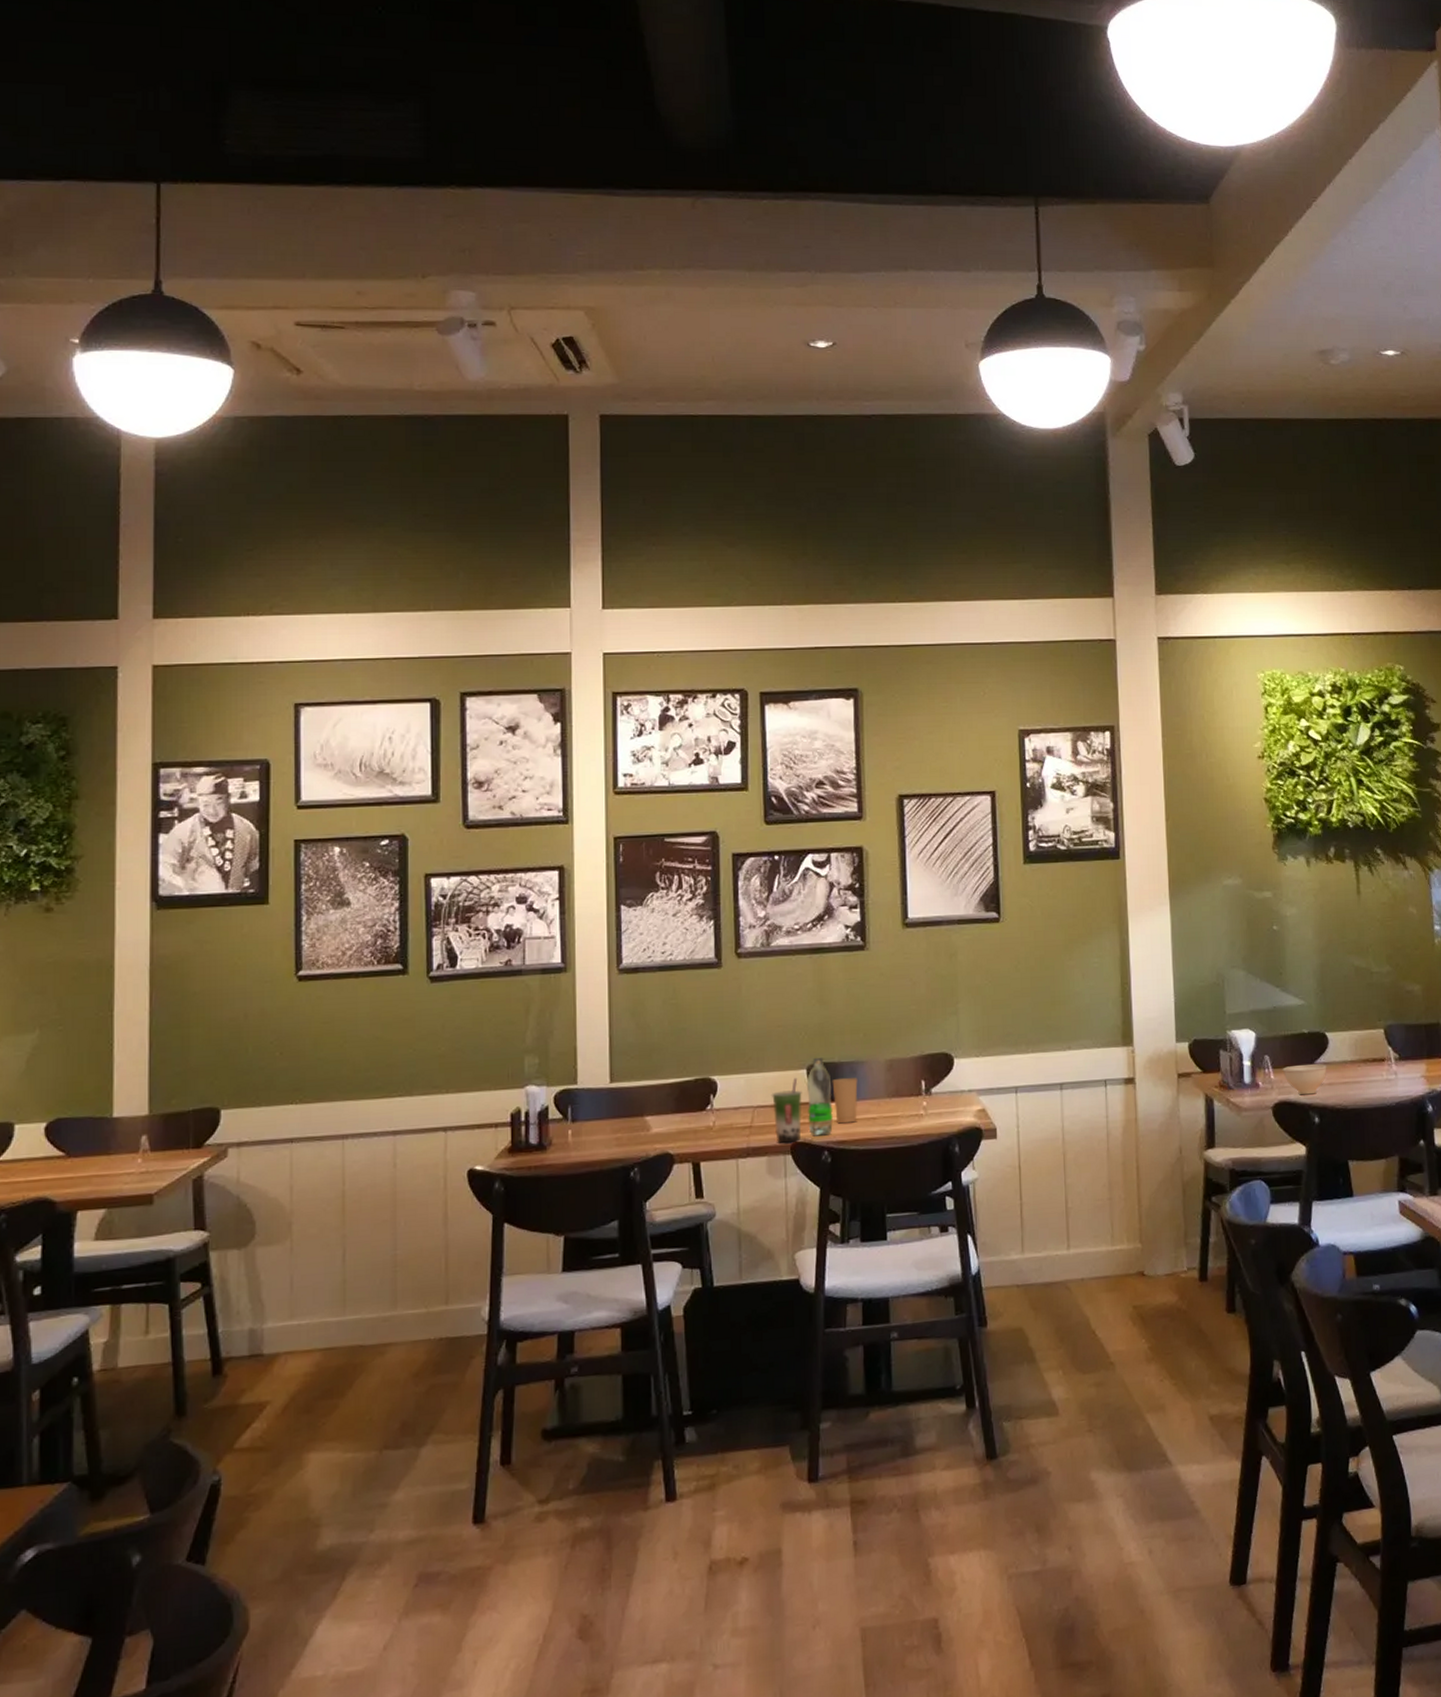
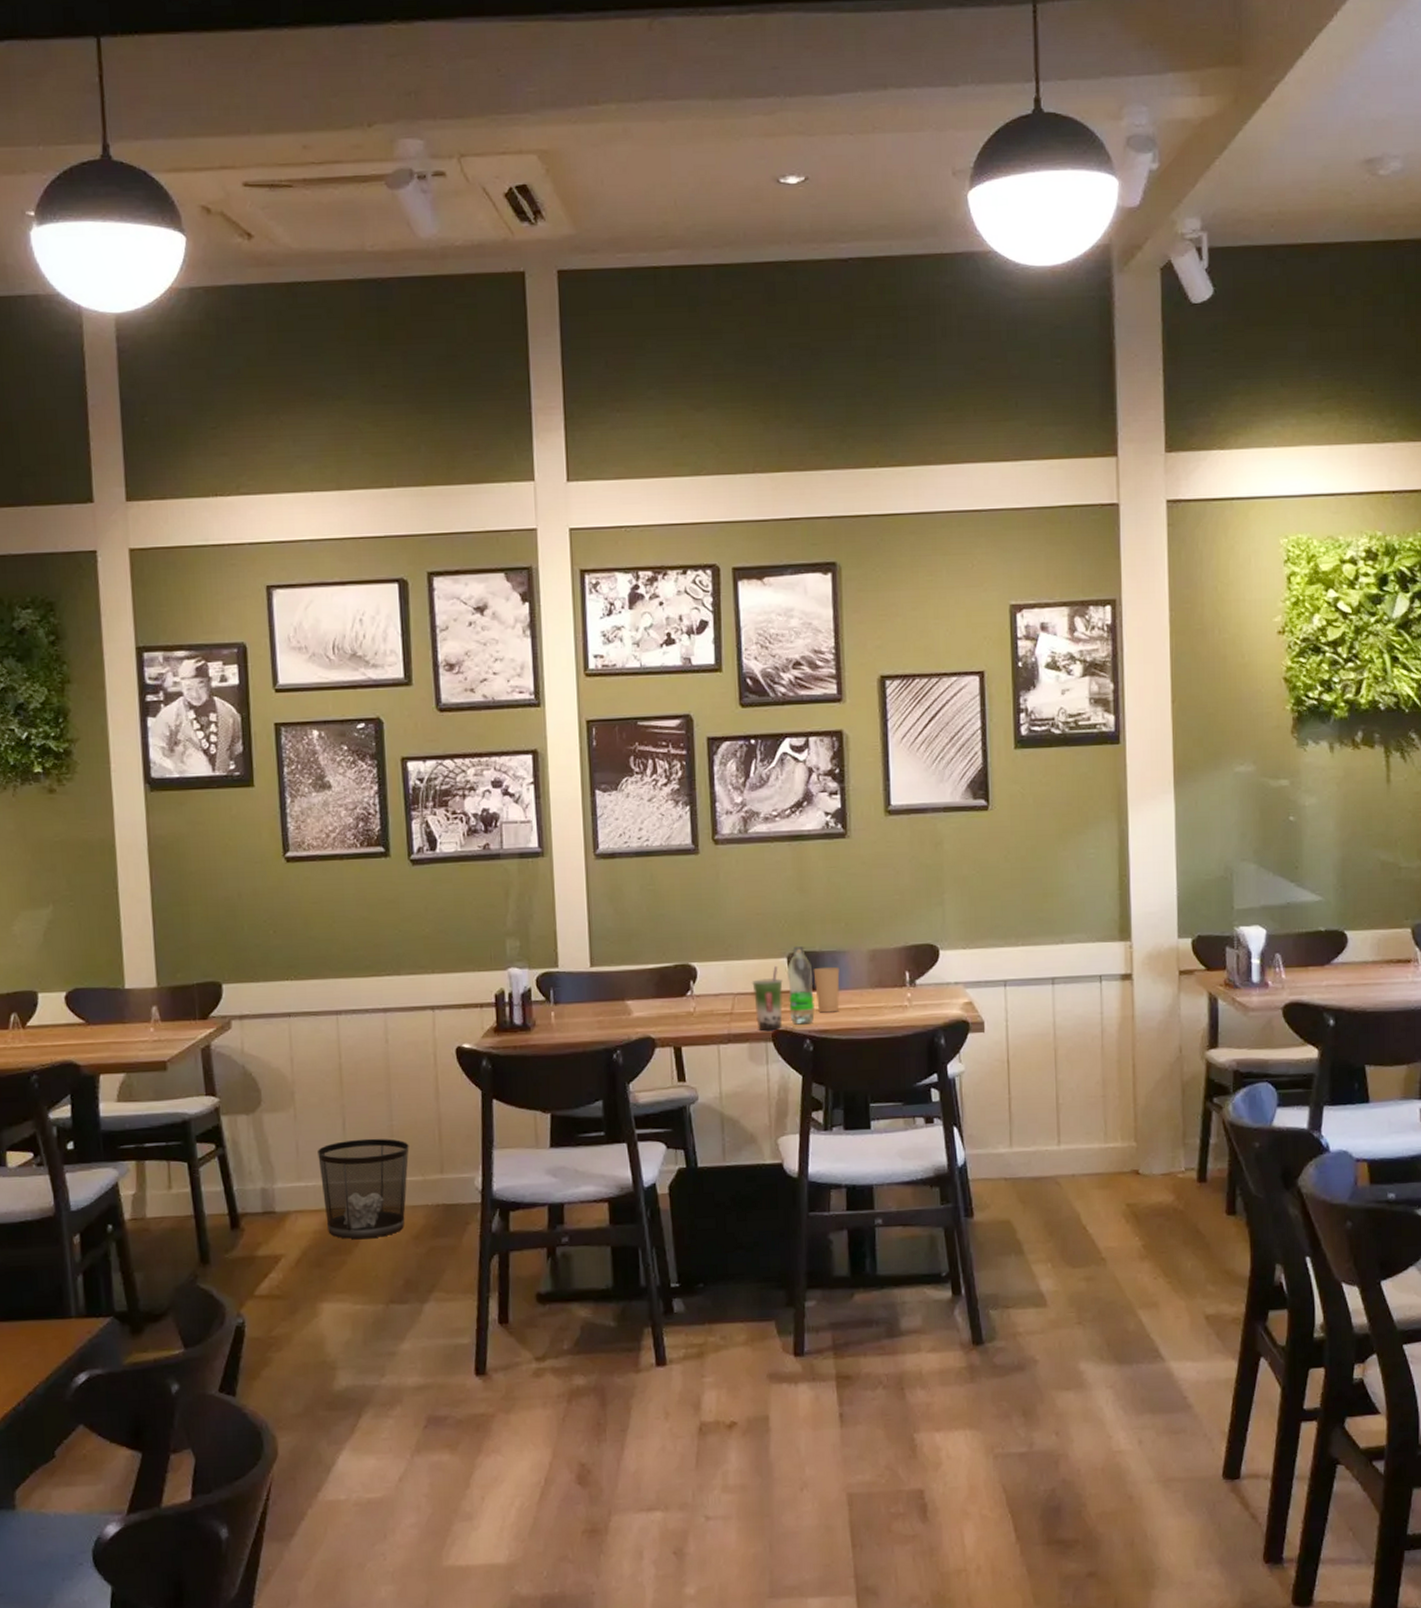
waste bin: none [314,1269,413,1381] -> present [318,1138,409,1239]
bowl: present [1282,1064,1327,1095] -> none [1294,963,1345,996]

